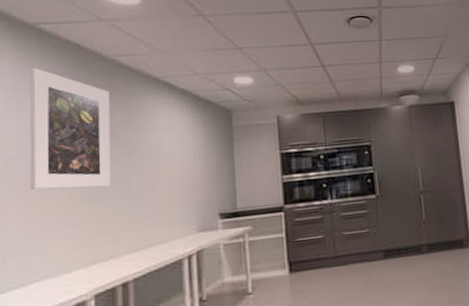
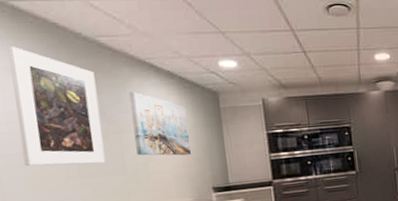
wall art: none [141,110,200,178] -> present [128,91,192,156]

